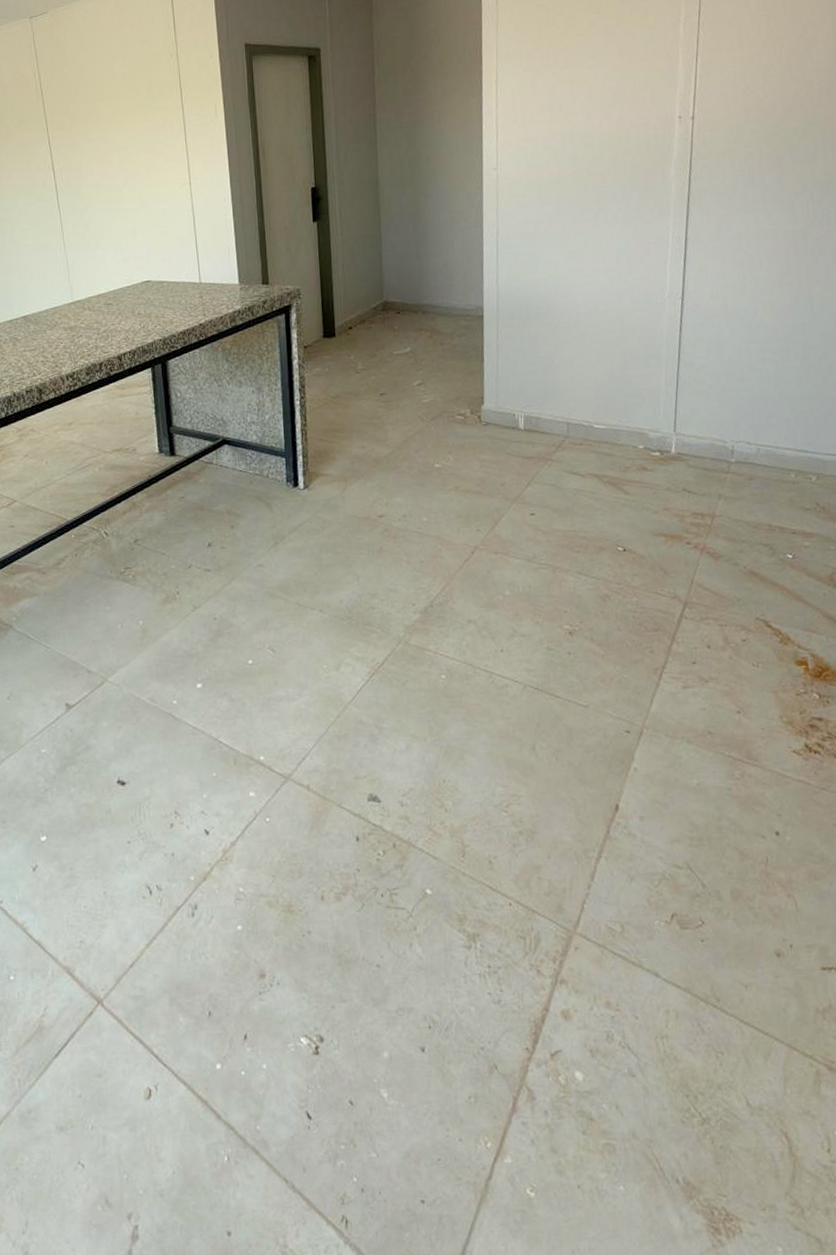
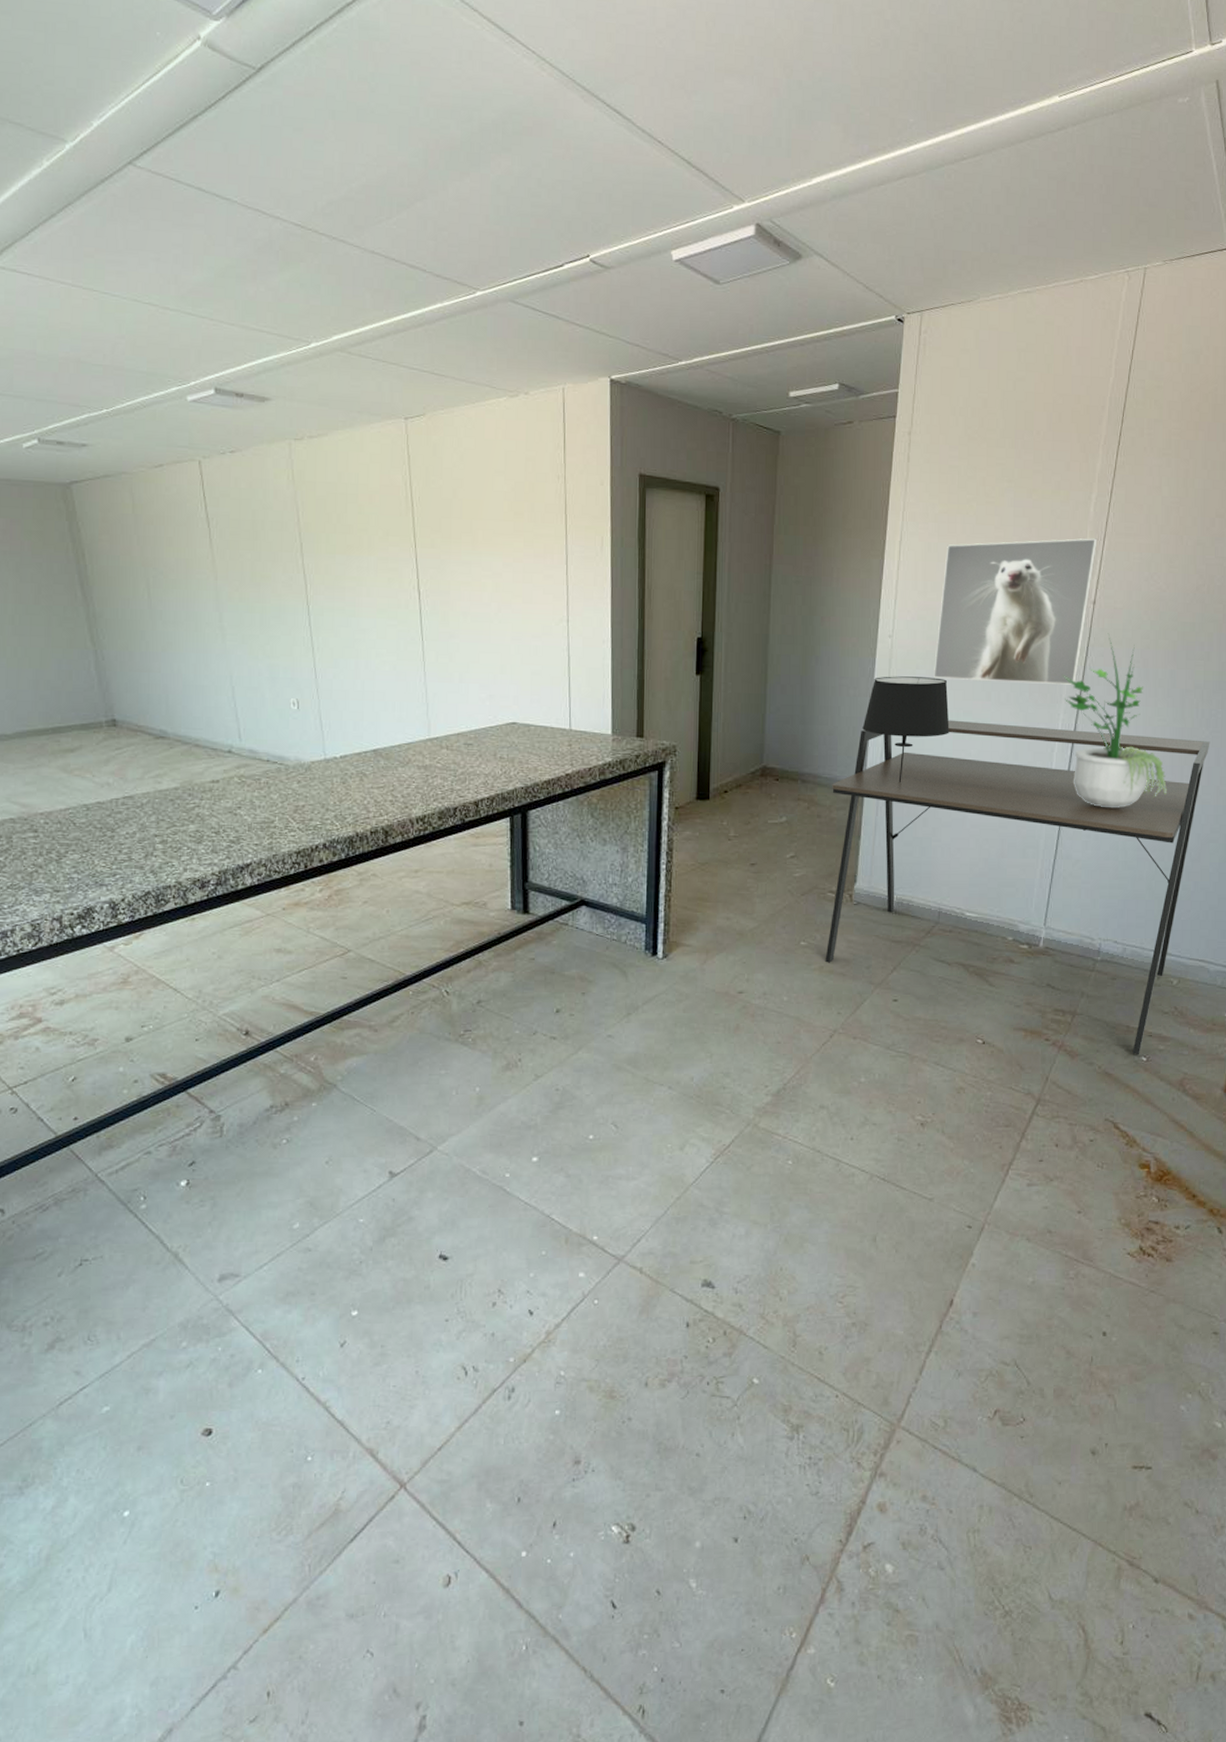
desk: none [452,240,825,553] -> present [825,720,1210,1056]
table lamp: none [476,203,561,306] -> present [862,676,950,782]
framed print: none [540,57,691,205] -> present [933,538,1098,685]
potted plant: none [669,146,785,314] -> present [1063,633,1167,808]

